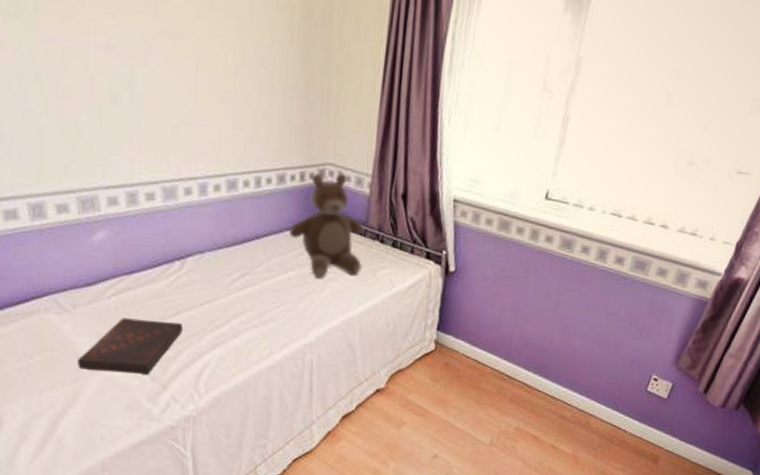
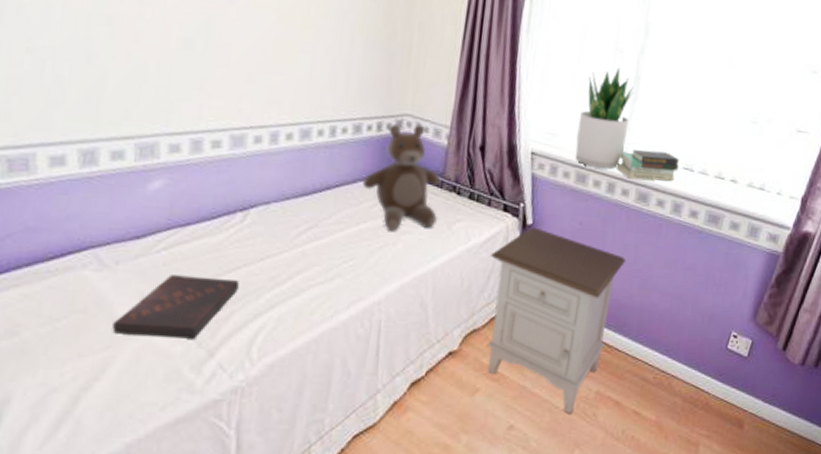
nightstand: none [412,273,548,446] -> present [487,226,626,414]
planter: none [498,108,562,215] -> present [575,67,634,169]
books: none [540,195,607,228] -> present [616,149,679,181]

